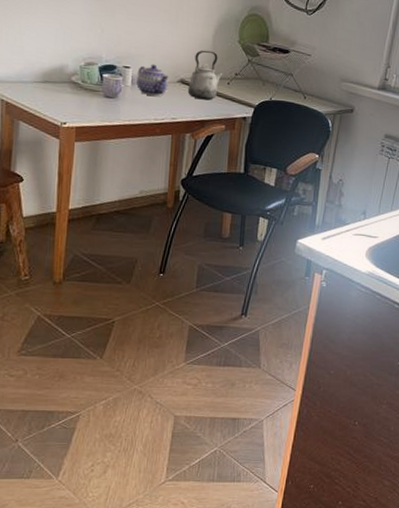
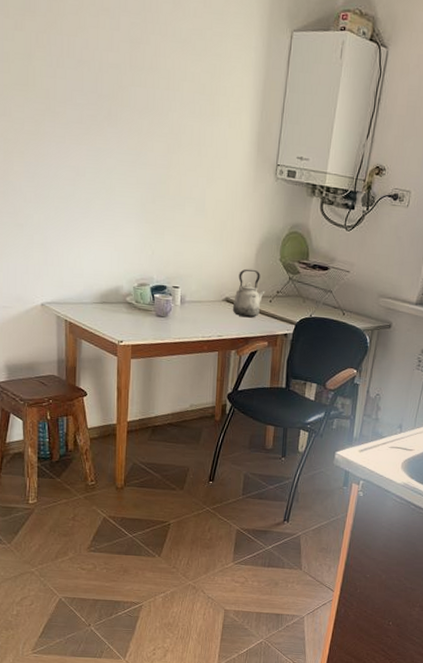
teapot: present [136,64,169,96] -> none [185,283,215,315]

